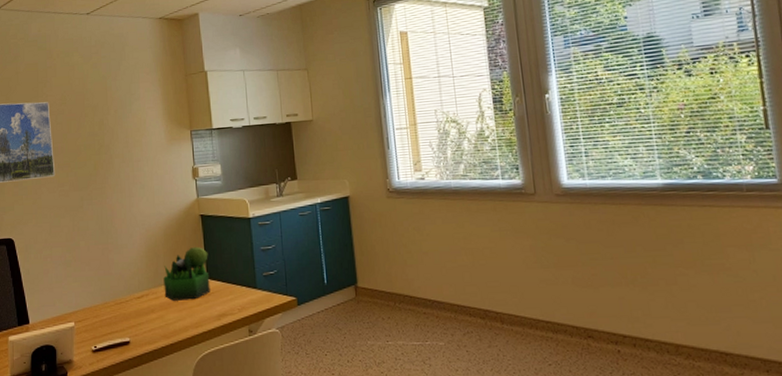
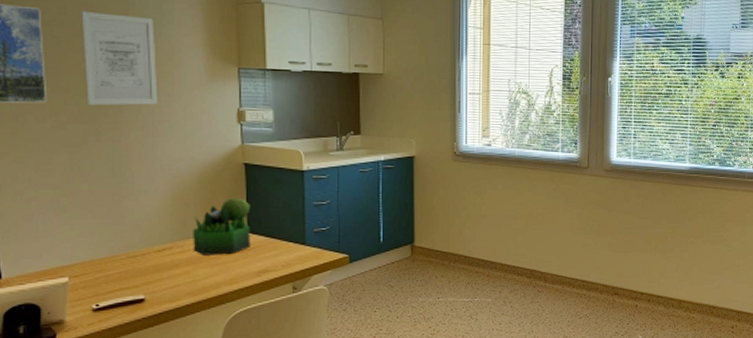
wall art: none [75,97,132,175] -> present [81,12,158,106]

